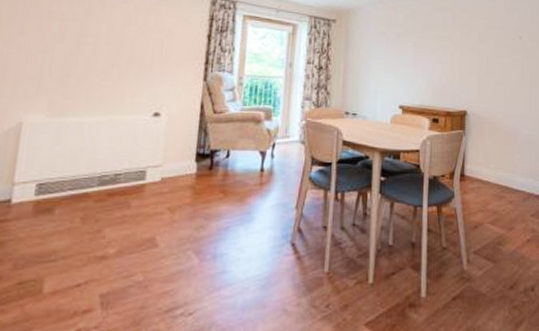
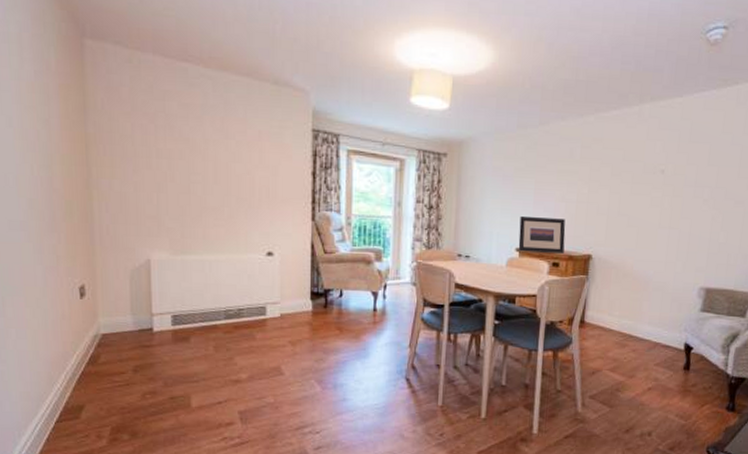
picture frame: none [401,75,443,110] -> present [518,215,566,254]

